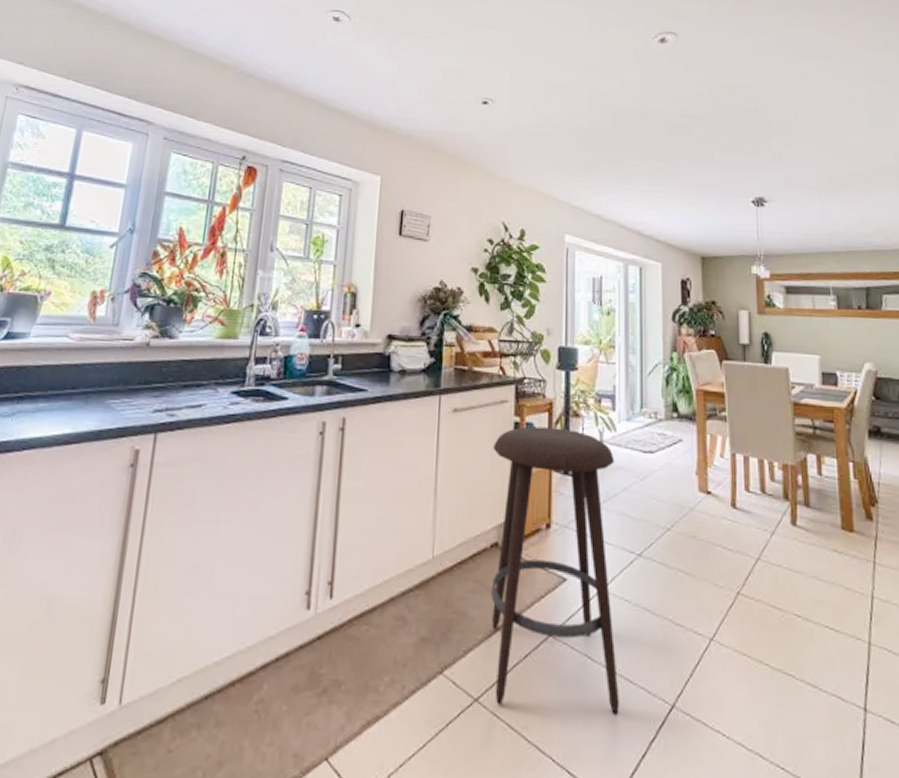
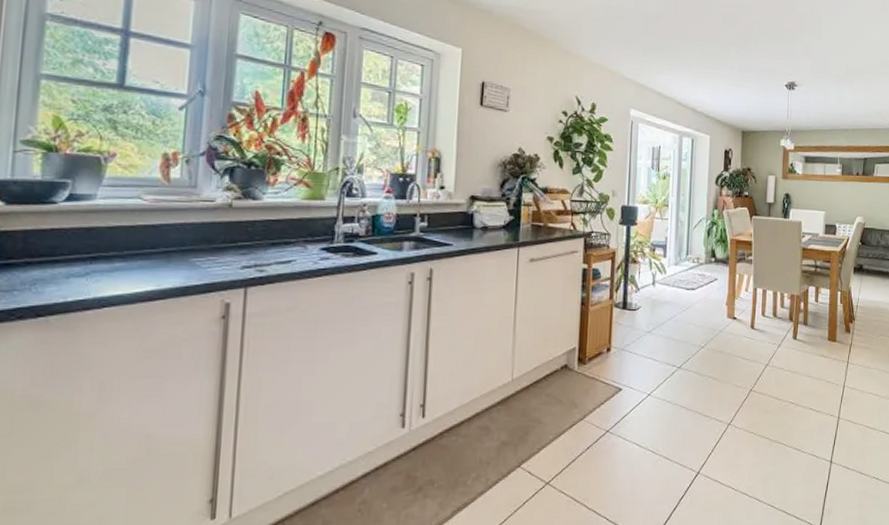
stool: present [491,426,619,715] -> none [561,272,664,485]

